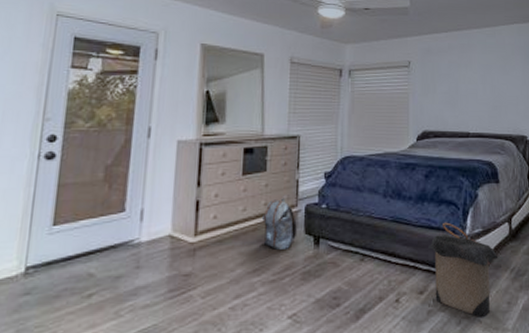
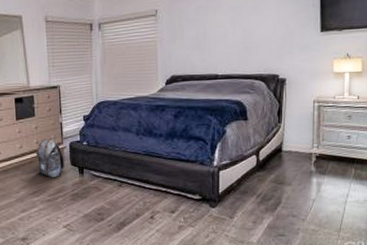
laundry hamper: present [428,222,499,317] -> none [178,155,245,232]

